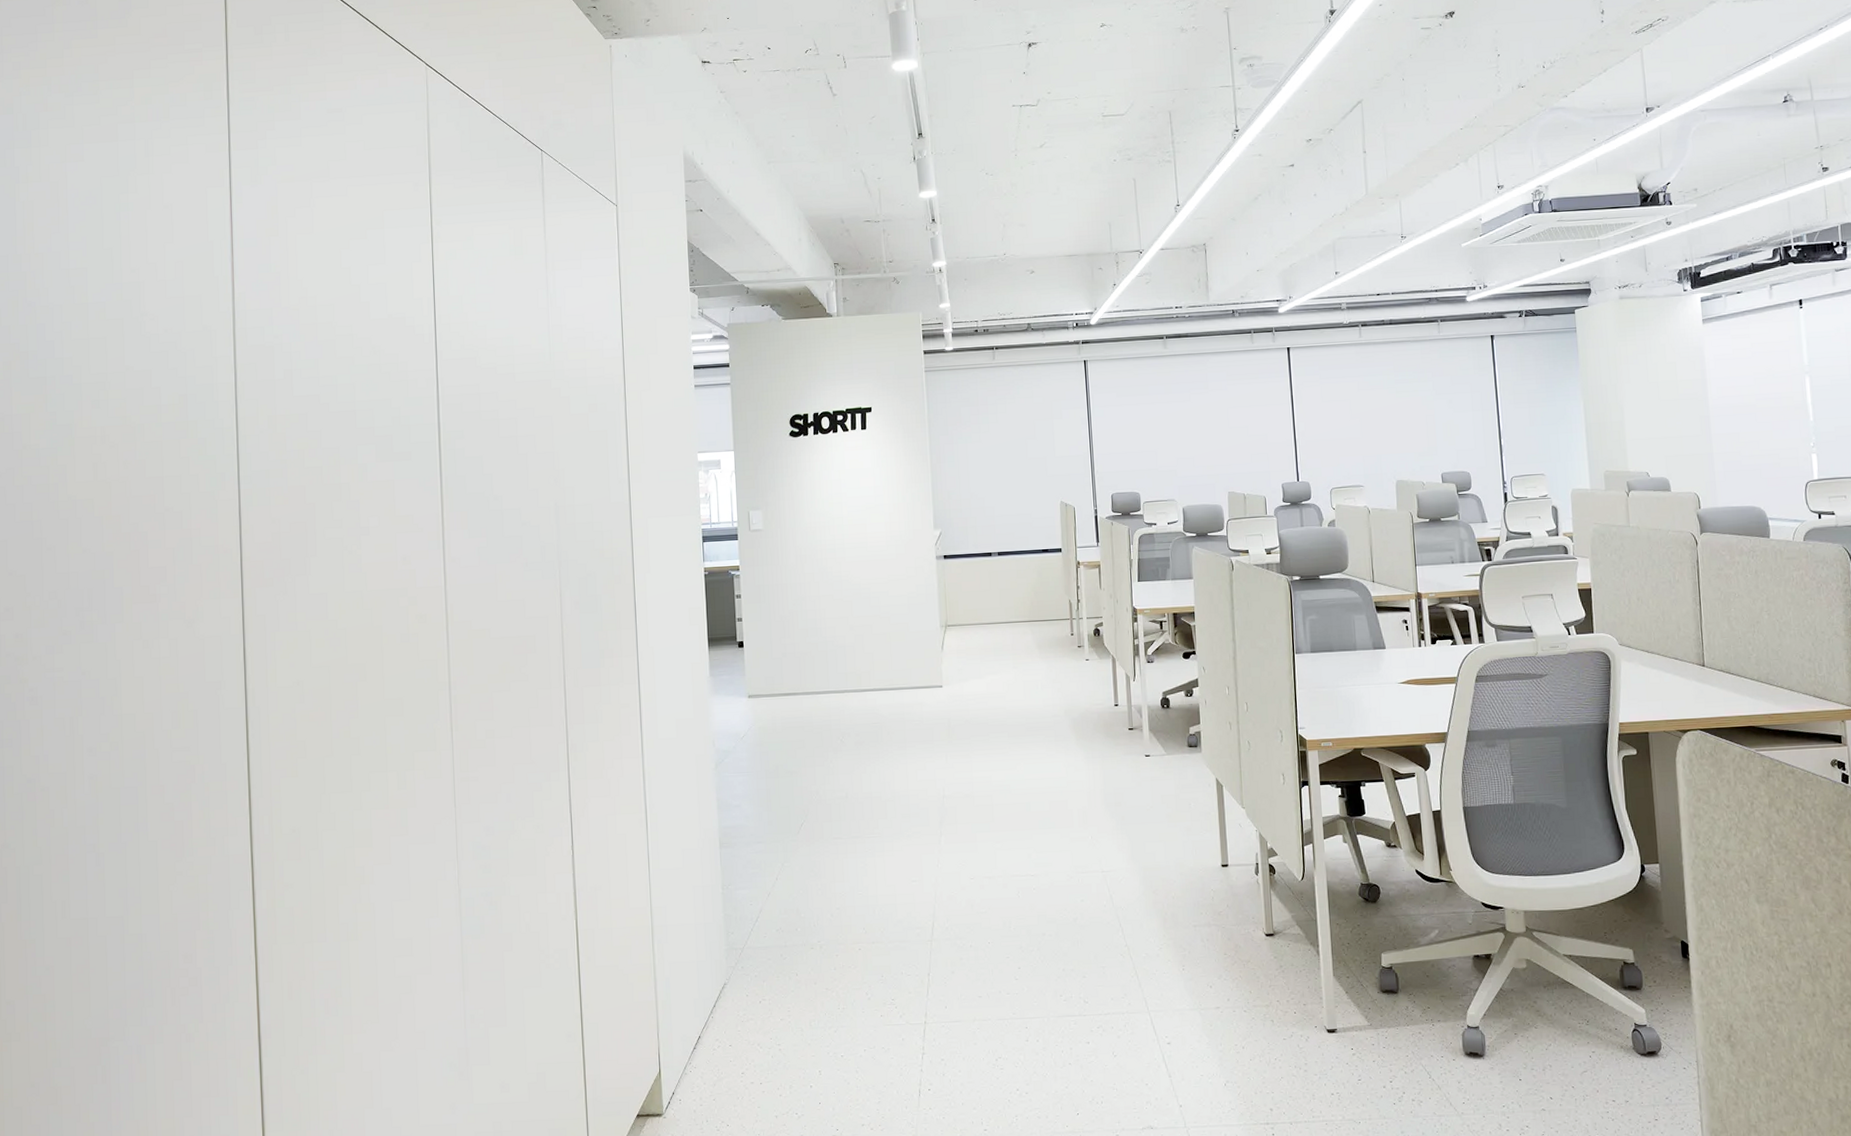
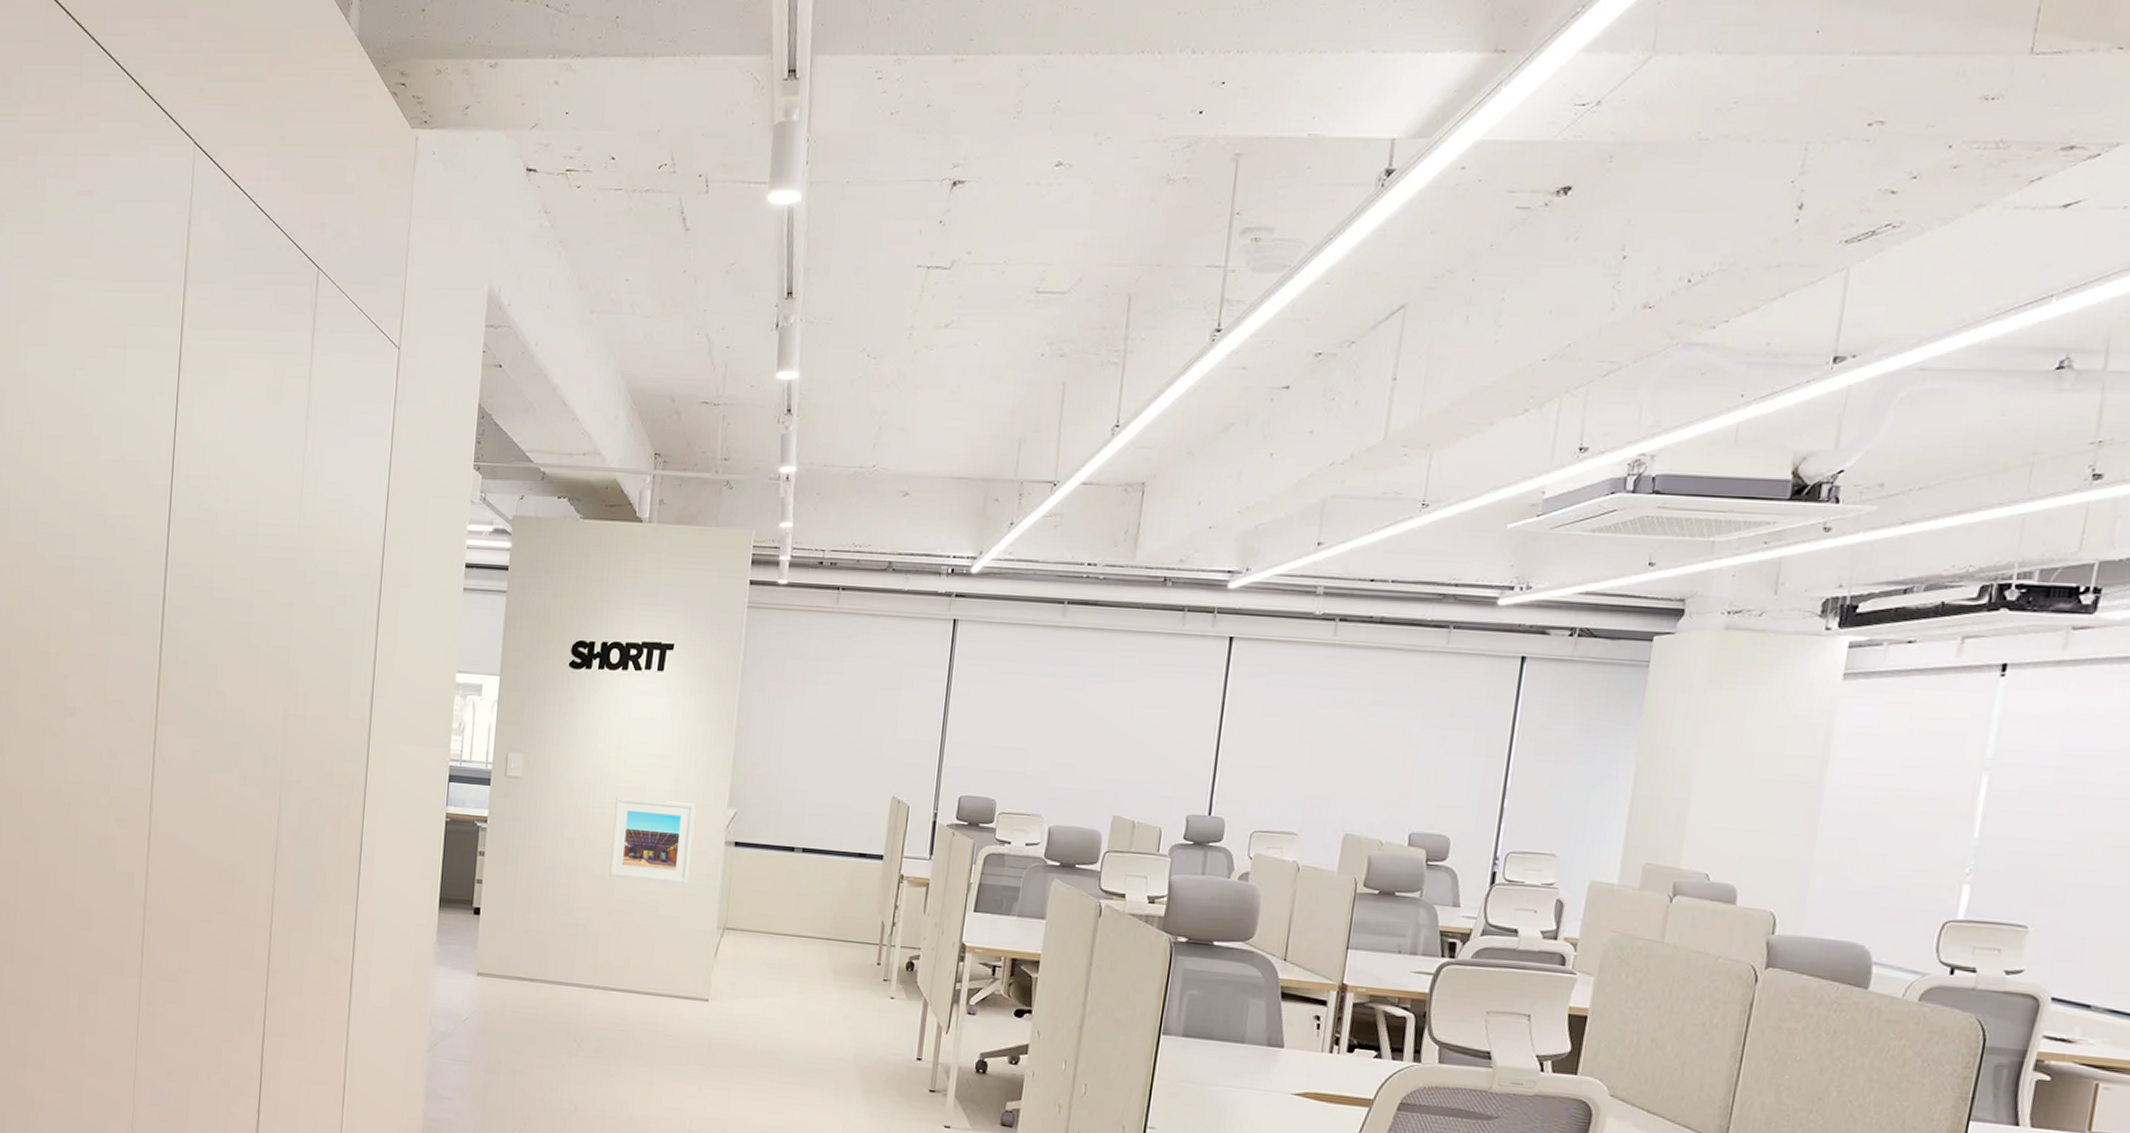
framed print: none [843,530,912,599] -> present [609,797,696,885]

